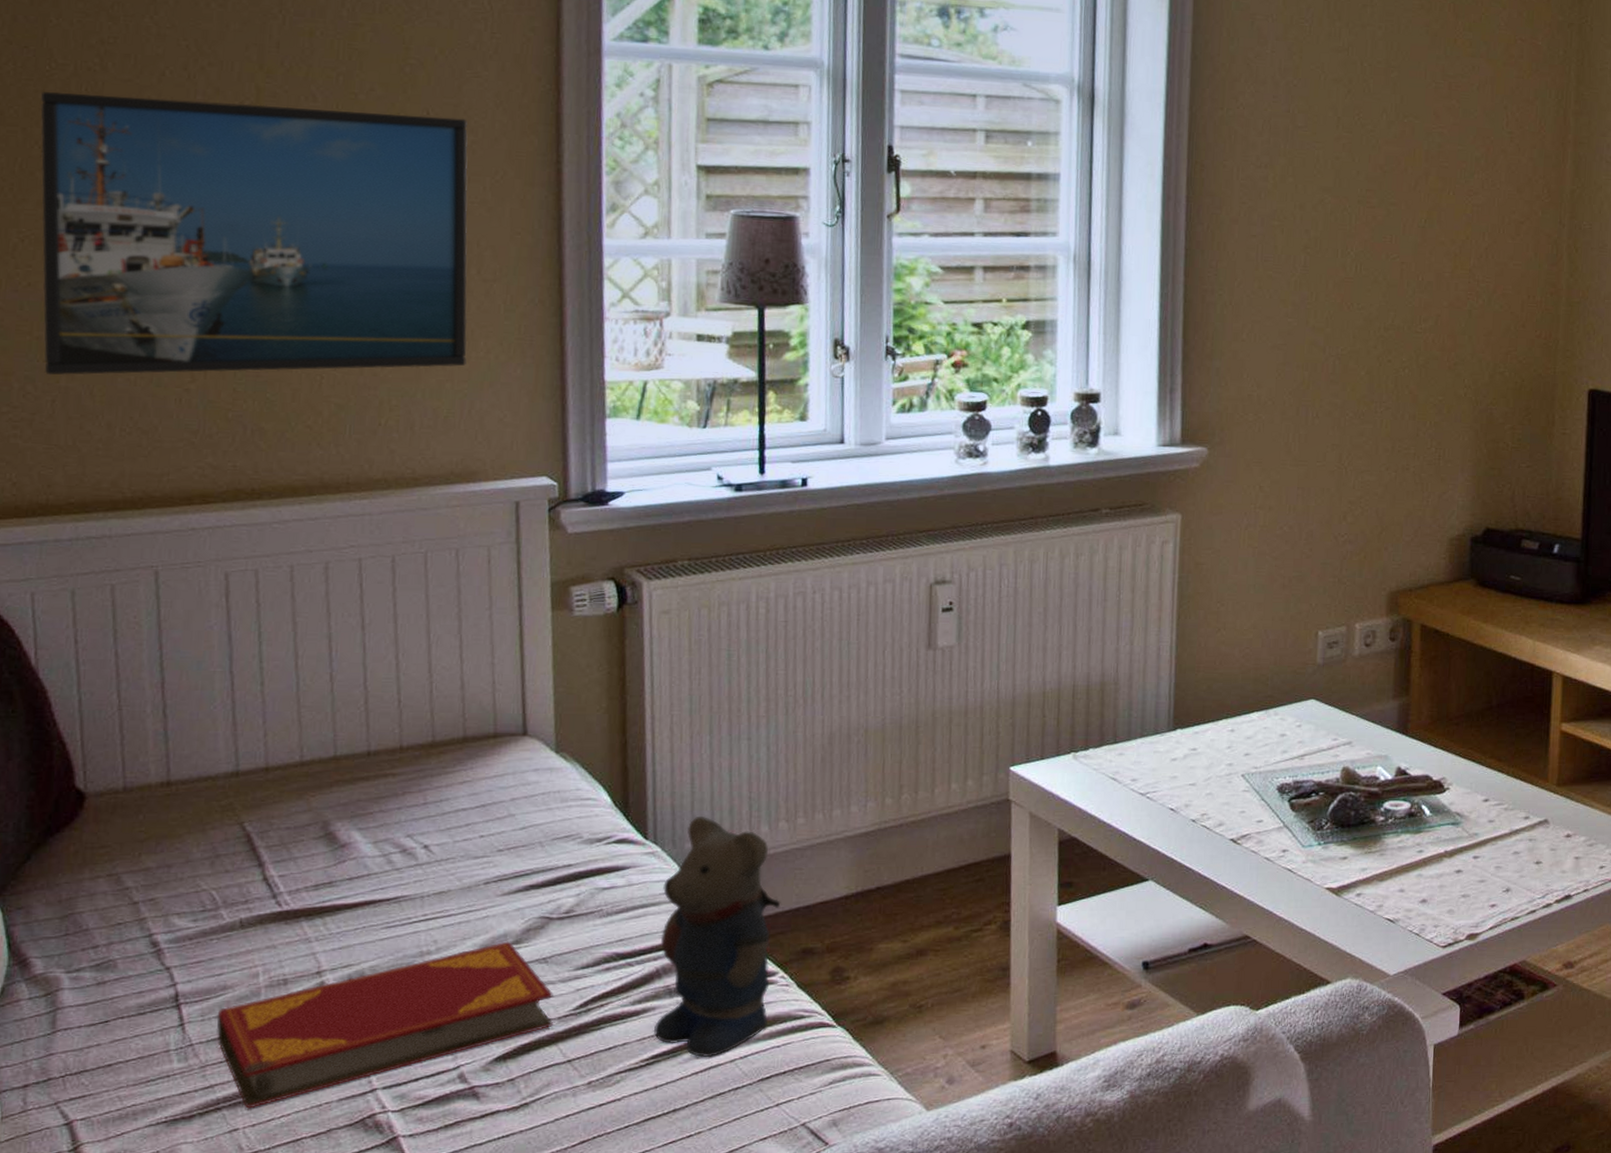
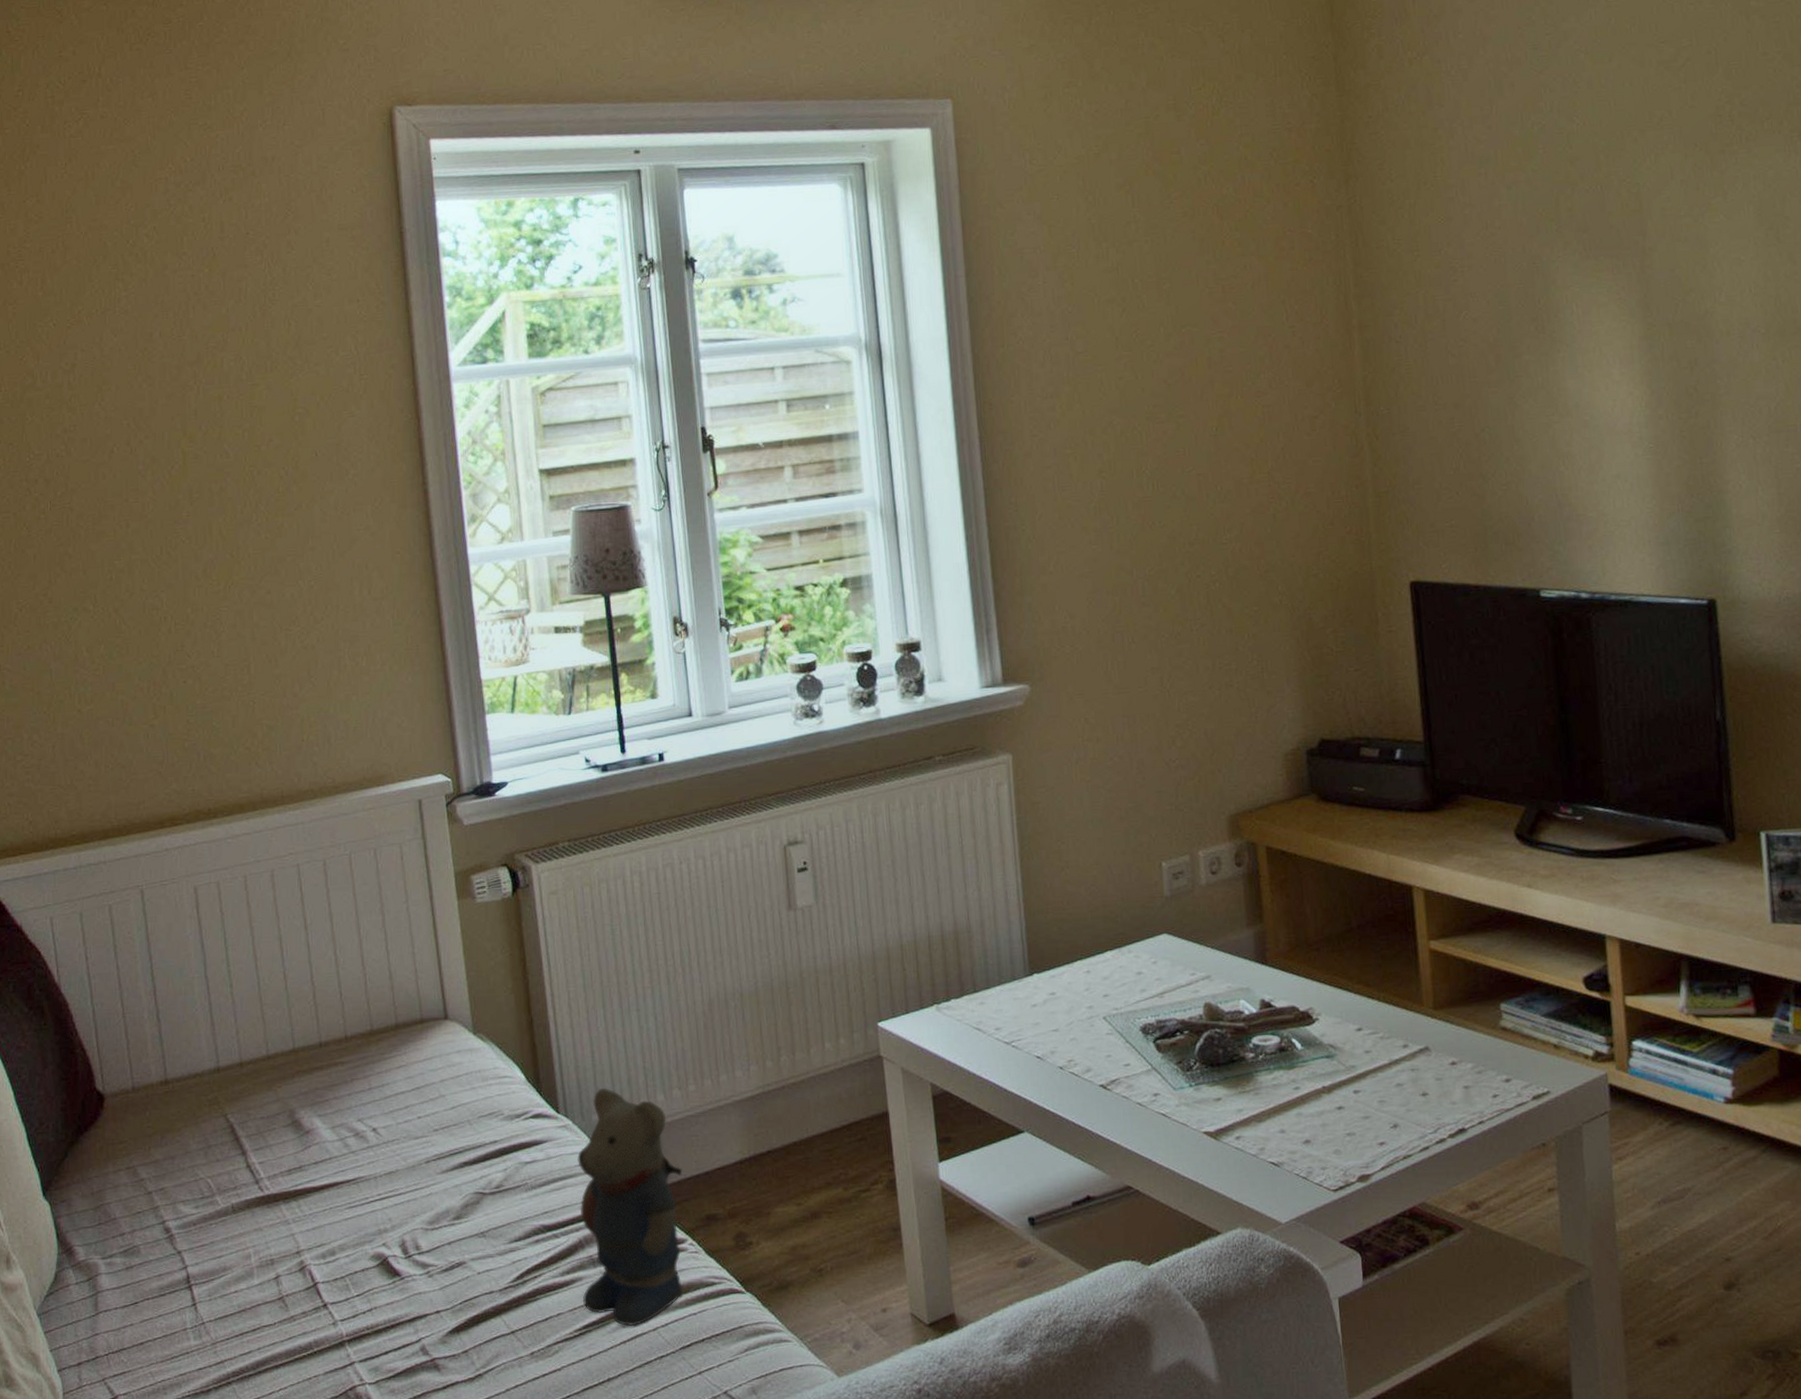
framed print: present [40,92,468,376] -> none [25,455,367,725]
hardback book: present [216,941,554,1109] -> none [221,1217,497,1383]

